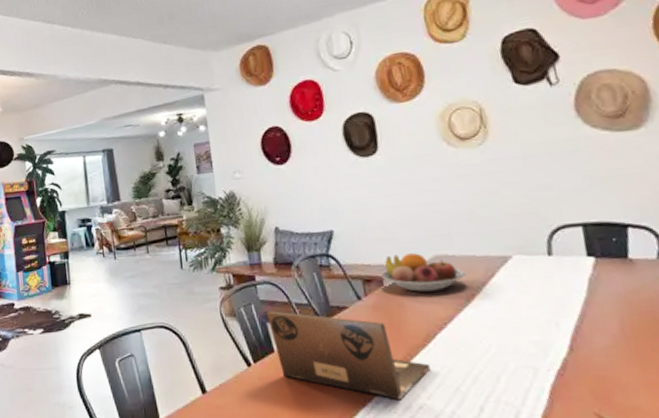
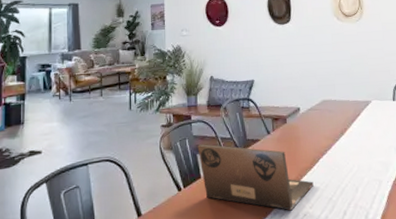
fruit bowl: present [381,253,466,292] -> none [285,98,342,128]

